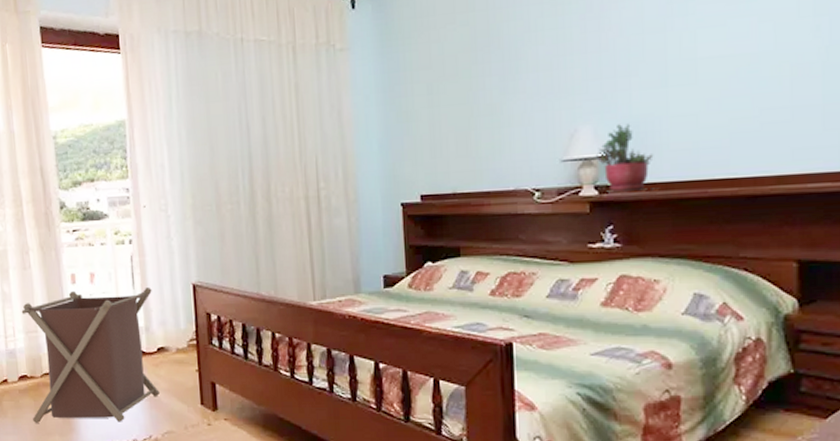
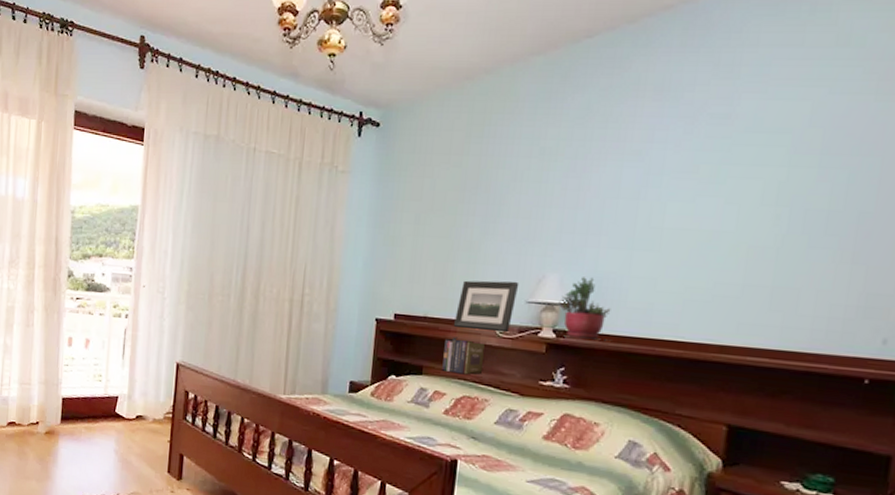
laundry basket: present [21,286,160,424] -> none [15,352,139,477]
books: none [480,210,524,250] -> present [442,337,485,376]
picture frame: none [485,140,551,201] -> present [453,280,520,333]

